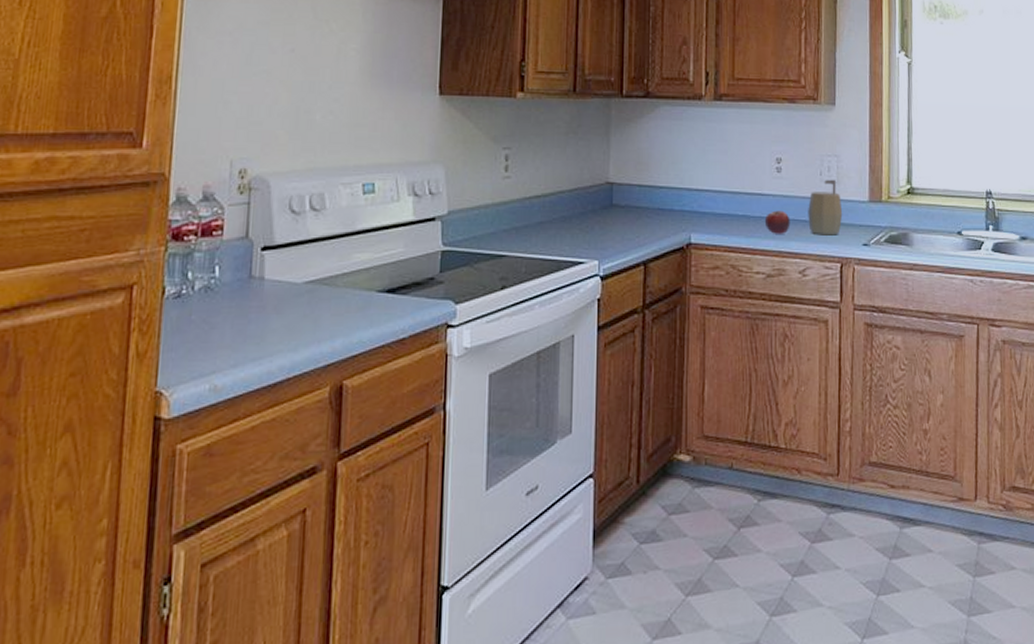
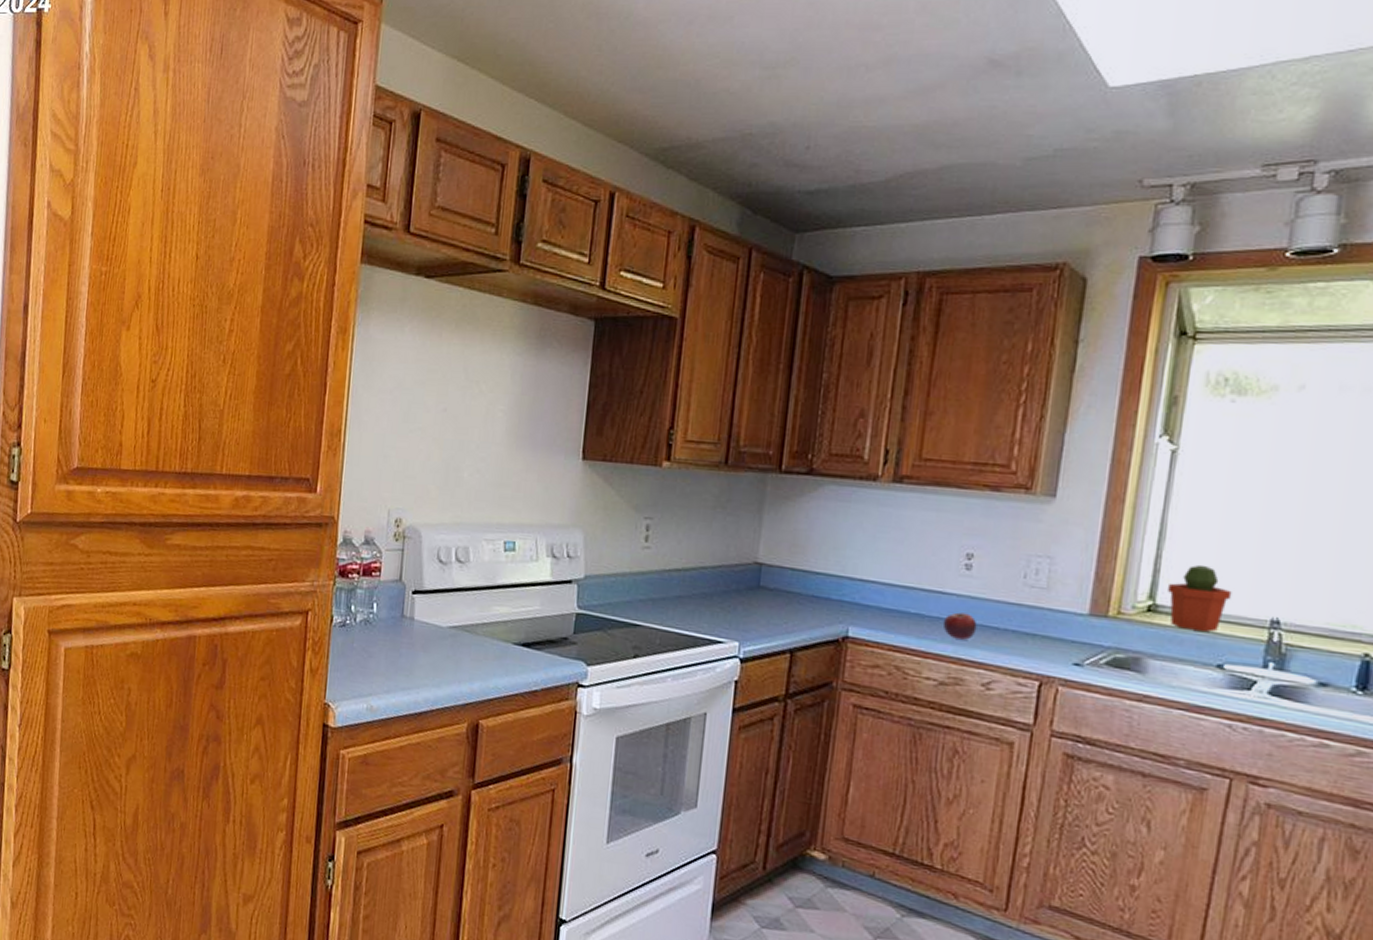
soap dispenser: present [808,179,843,236] -> none [1000,583,1050,649]
succulent plant: none [919,152,960,206] -> present [1168,564,1232,632]

